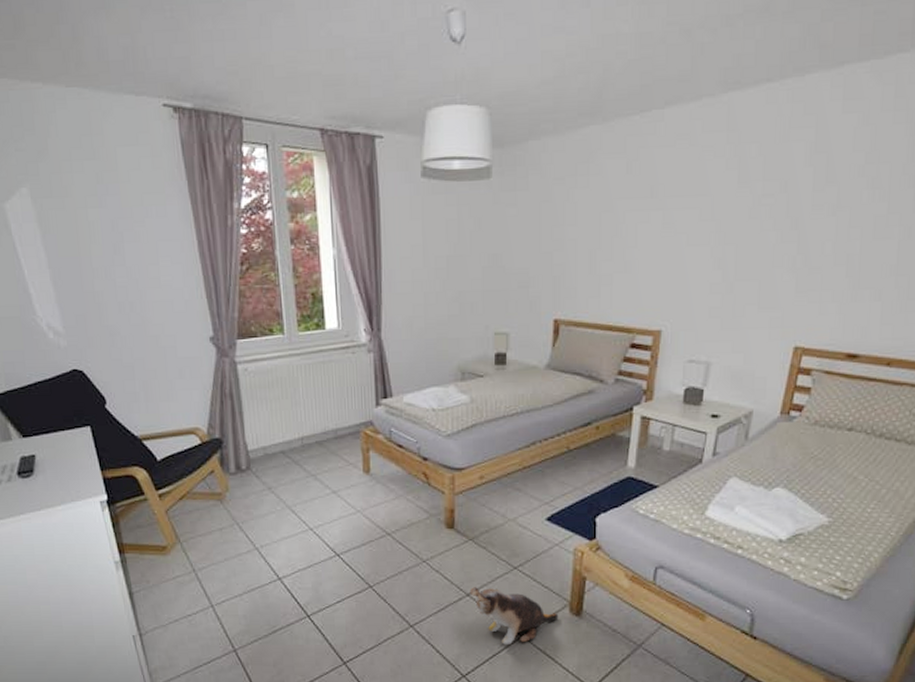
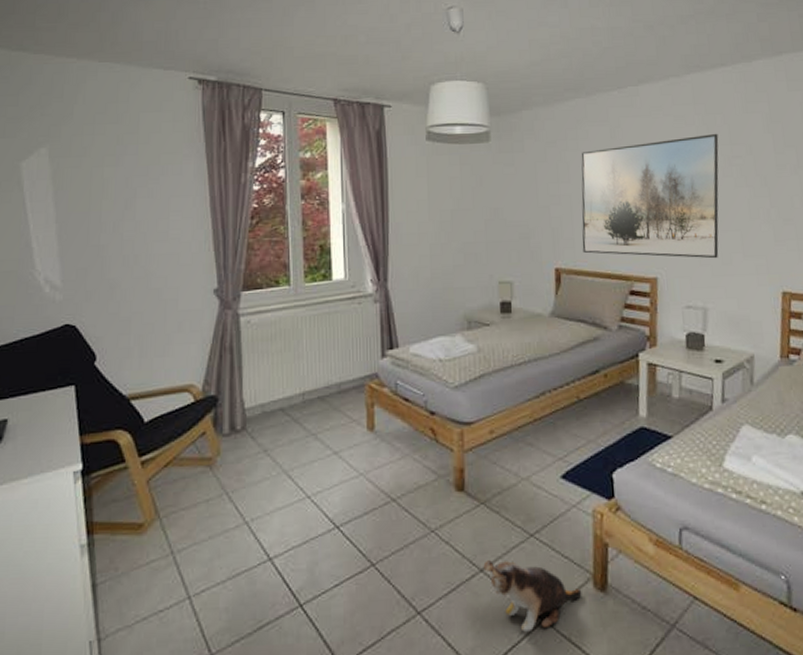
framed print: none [584,166,750,311] -> present [581,133,719,259]

